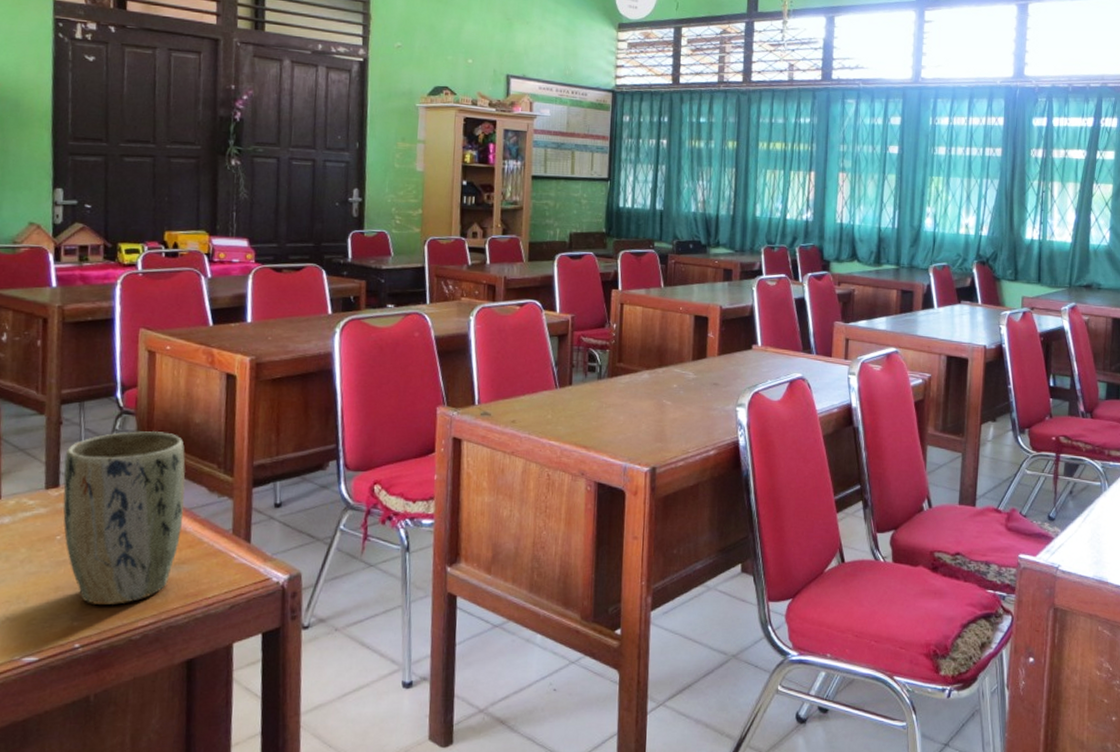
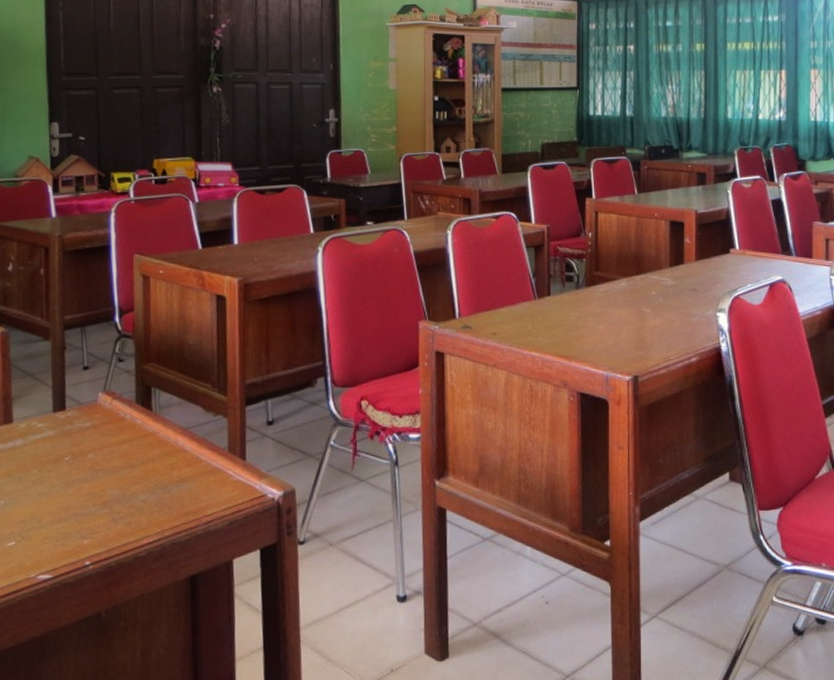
plant pot: present [62,431,186,605] -> none [69,354,182,523]

